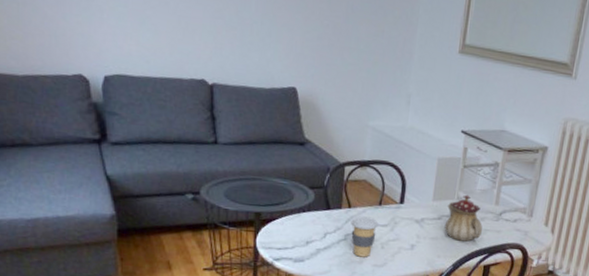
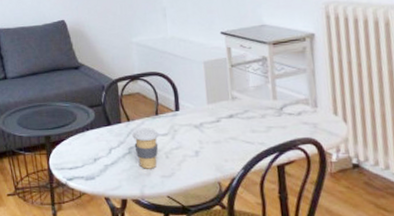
teapot: present [444,194,483,242] -> none [224,93,267,142]

